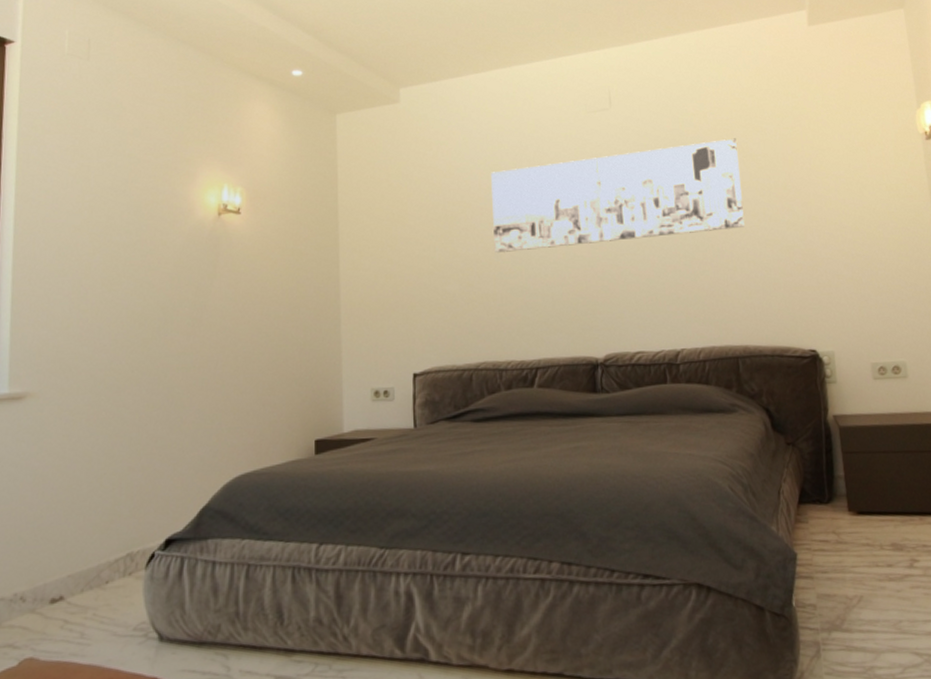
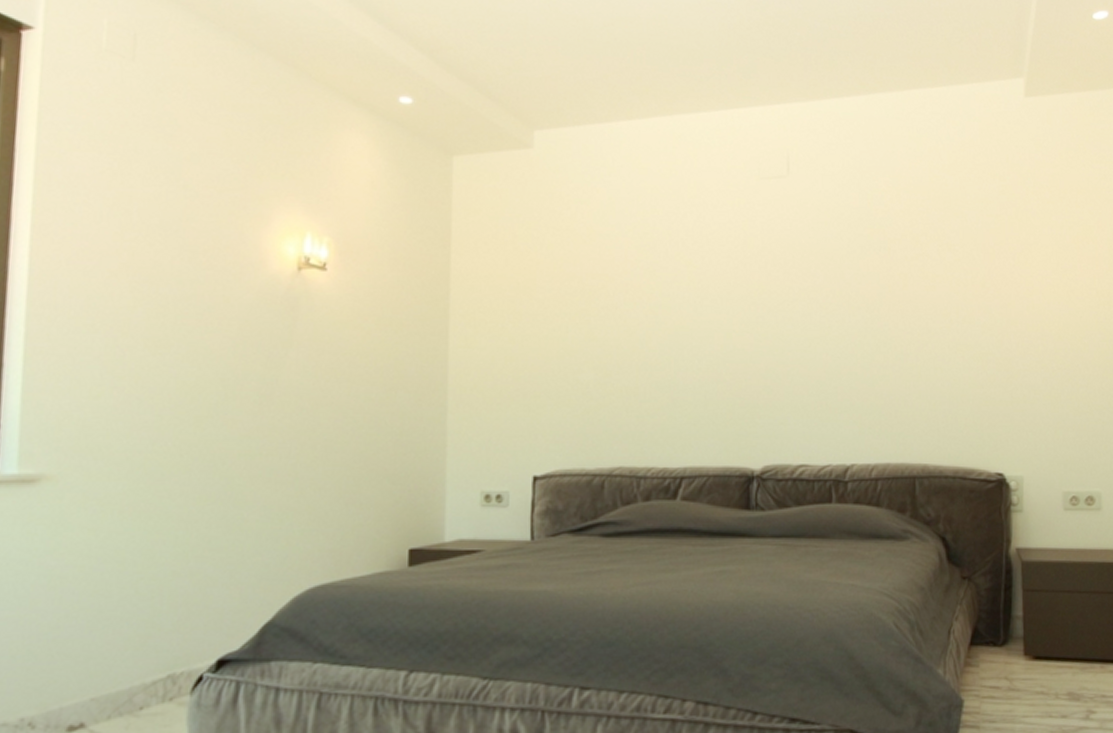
wall art: present [491,138,745,252] -> none [639,222,934,339]

